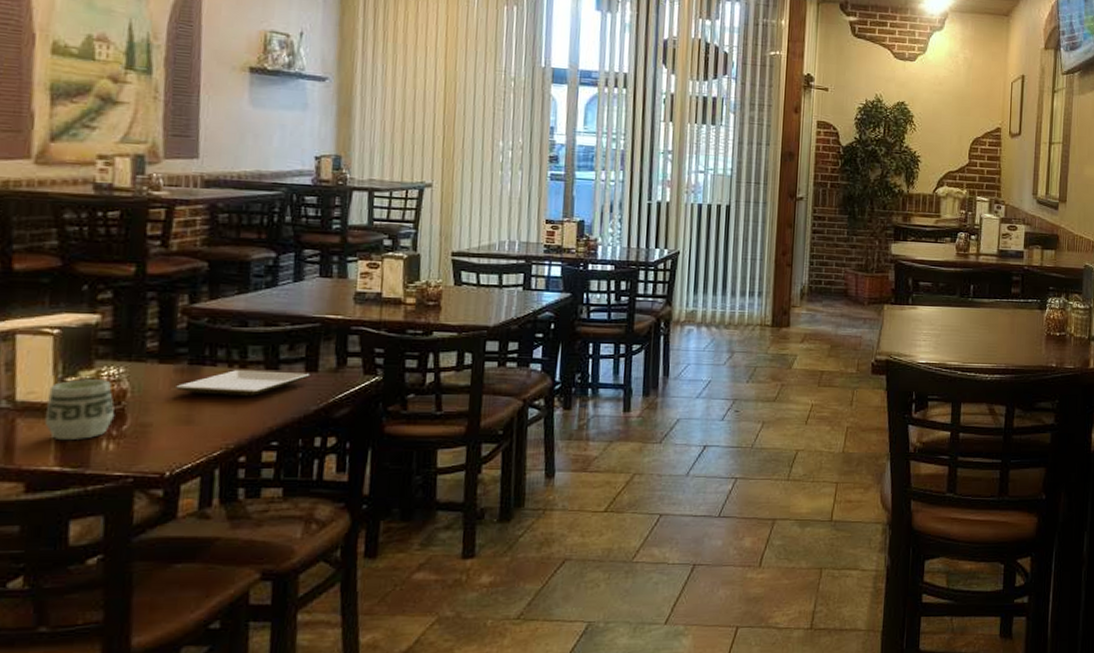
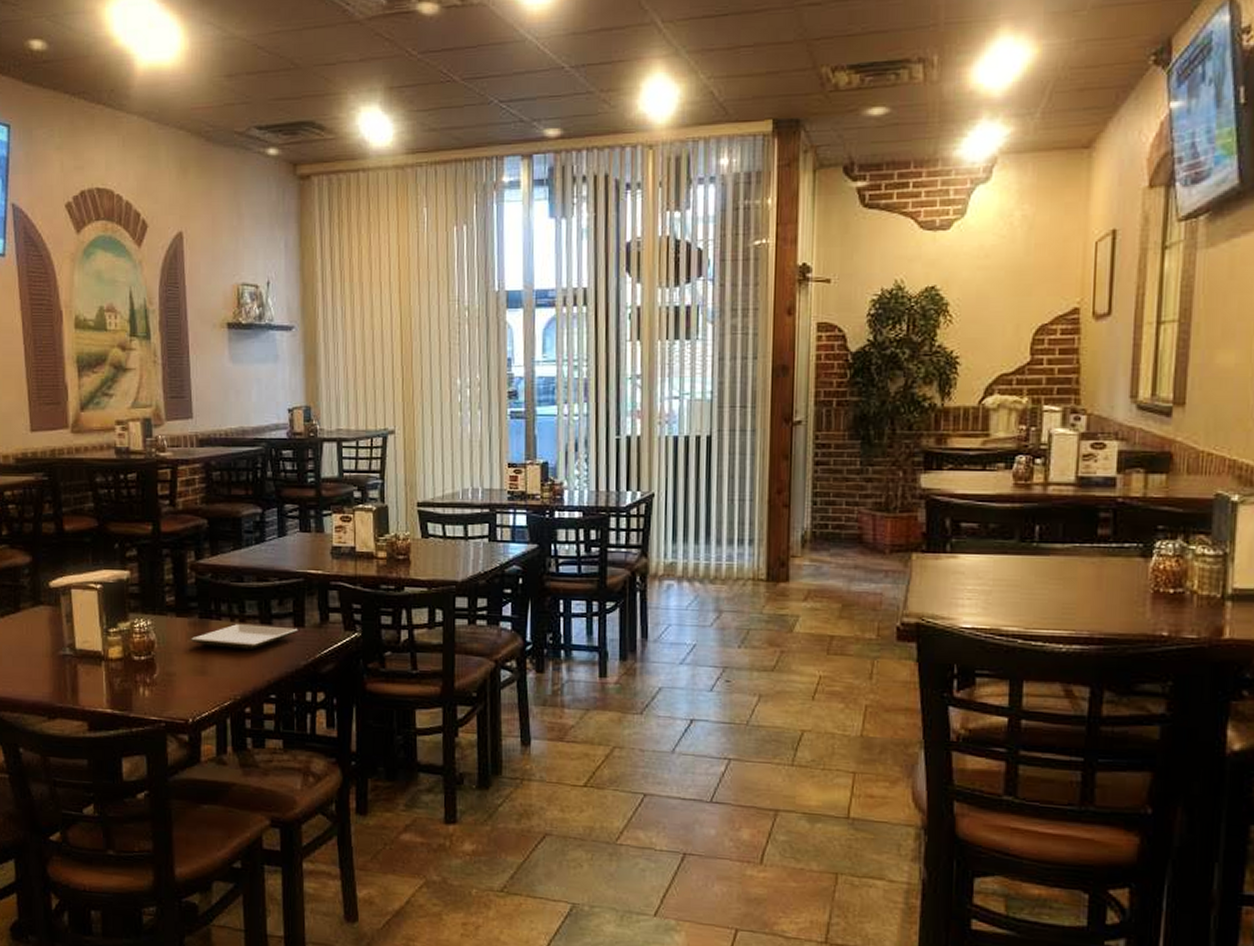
cup: present [44,379,115,441] -> none [97,630,147,686]

